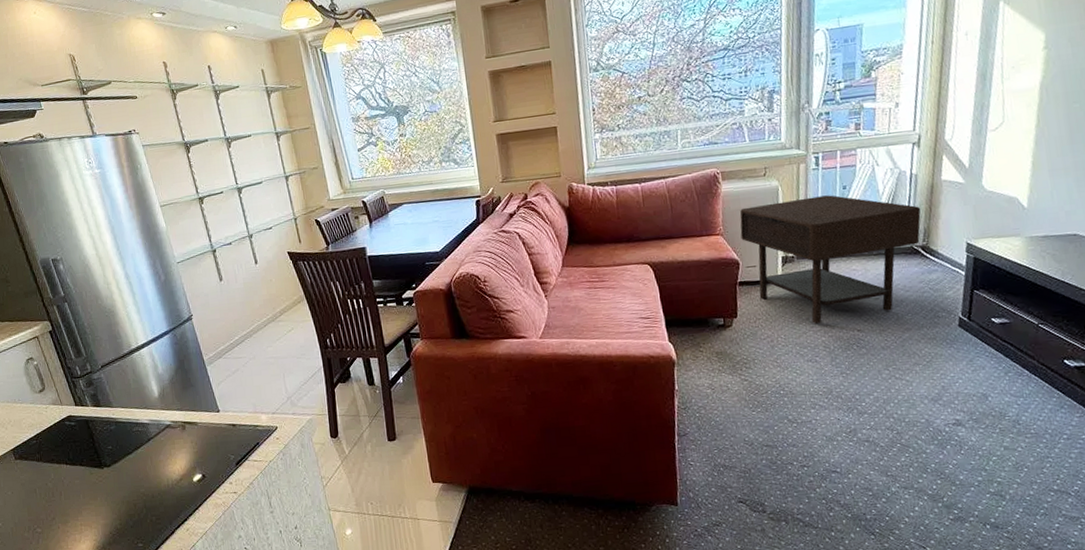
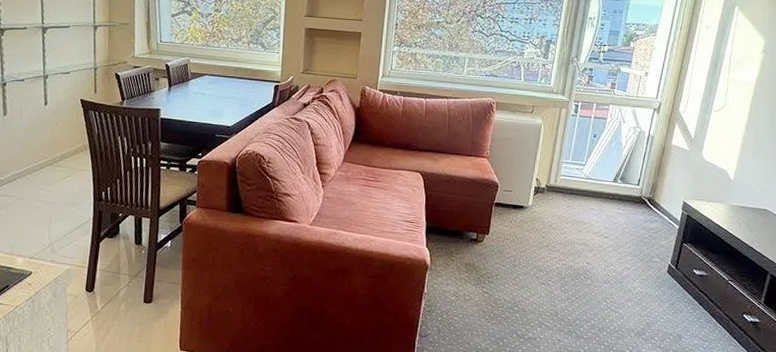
side table: present [739,195,921,325] -> none [503,137,653,252]

